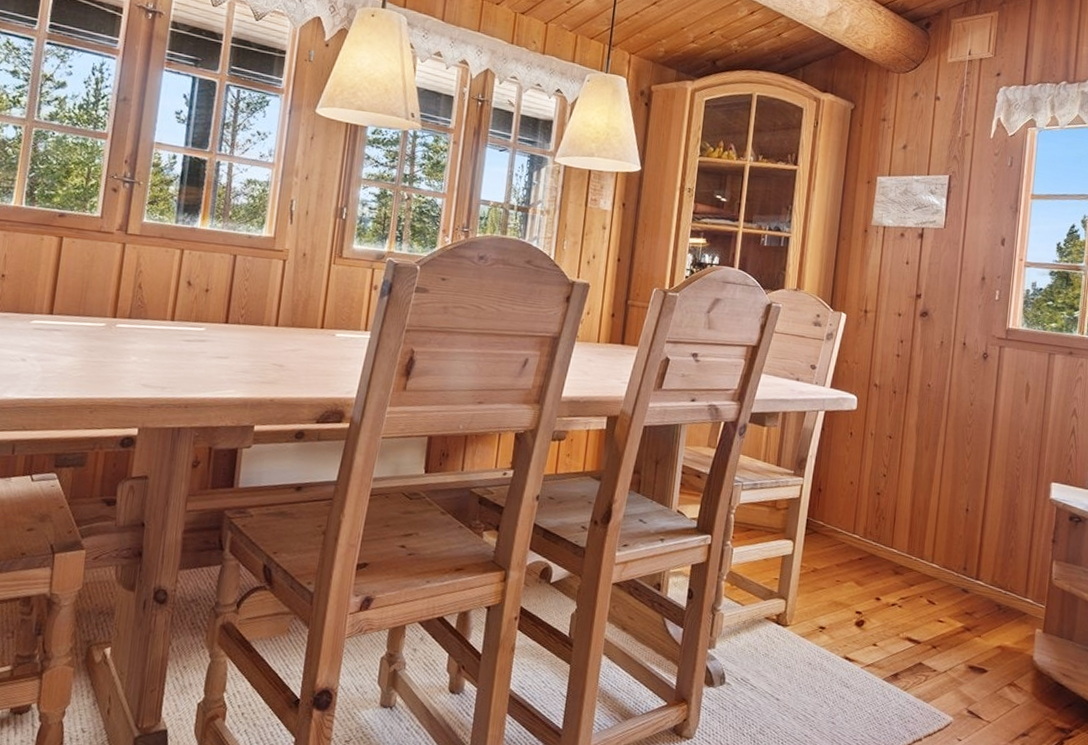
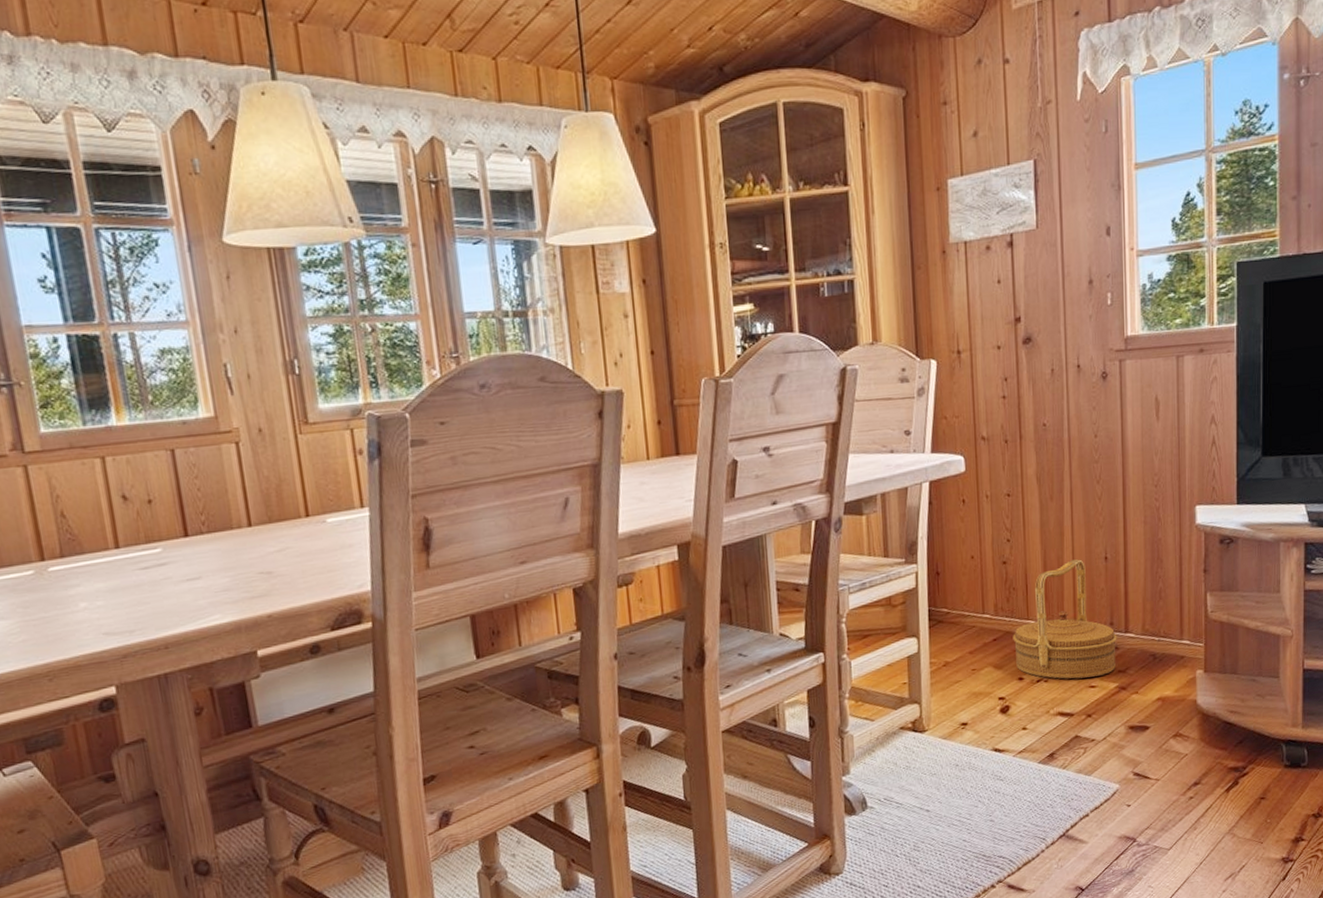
basket: none [876,505,969,614] -> present [1013,559,1117,680]

